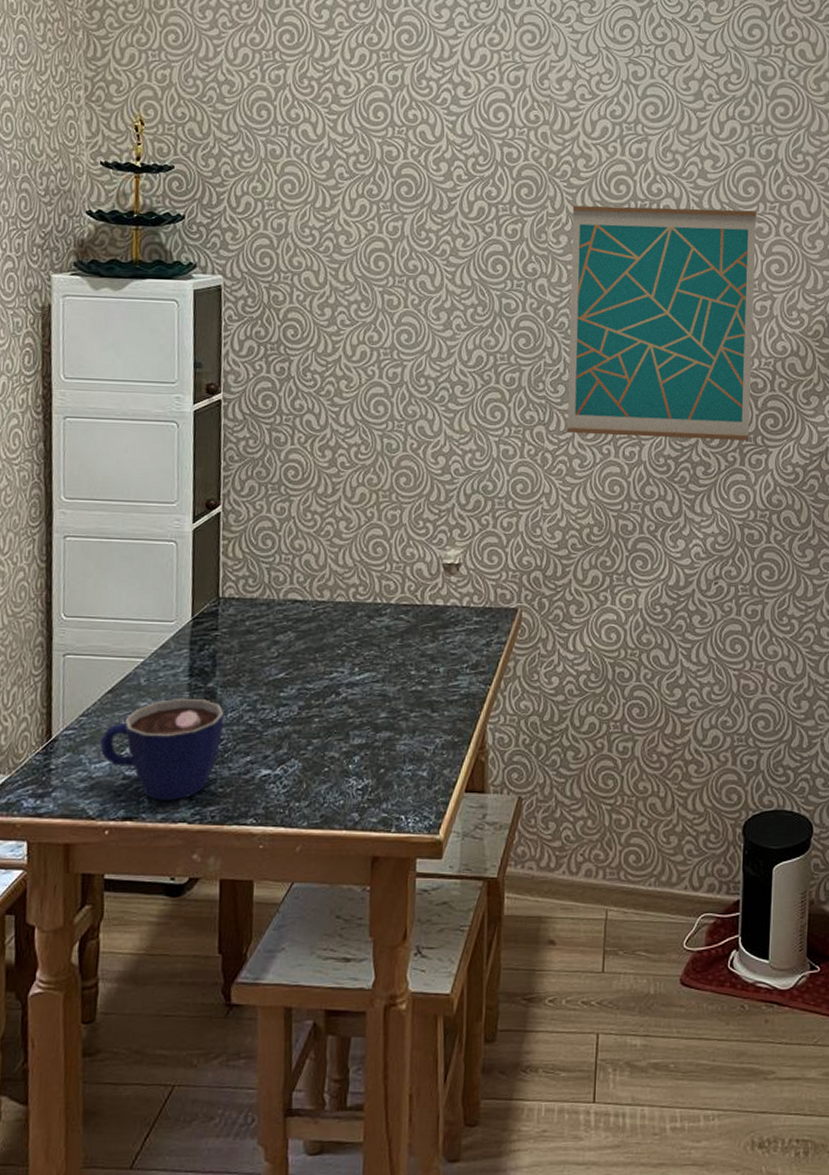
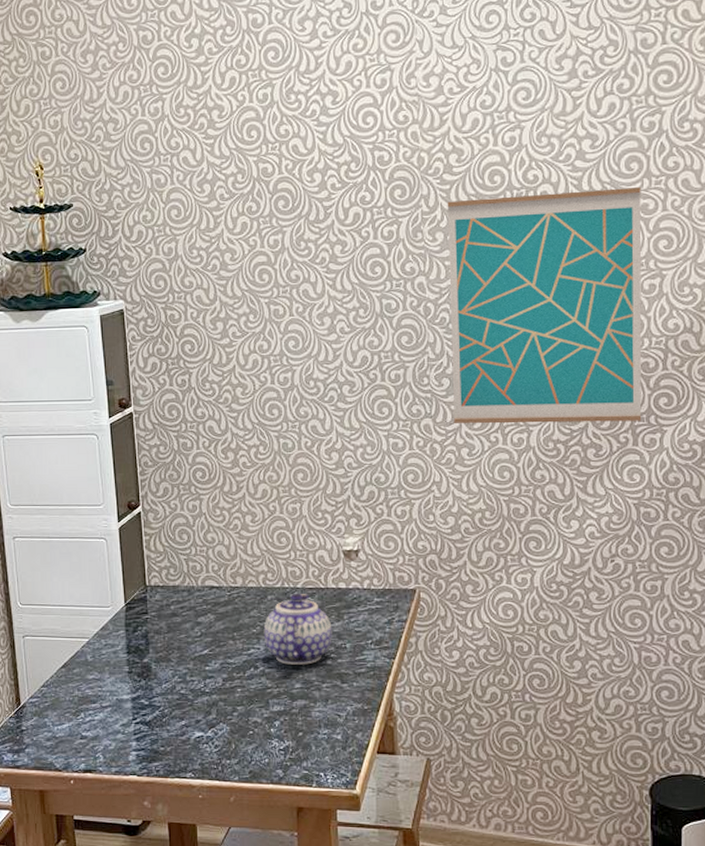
cup: present [100,698,224,801] -> none [59,671,160,757]
teapot: none [349,609,426,691] -> present [263,593,332,665]

